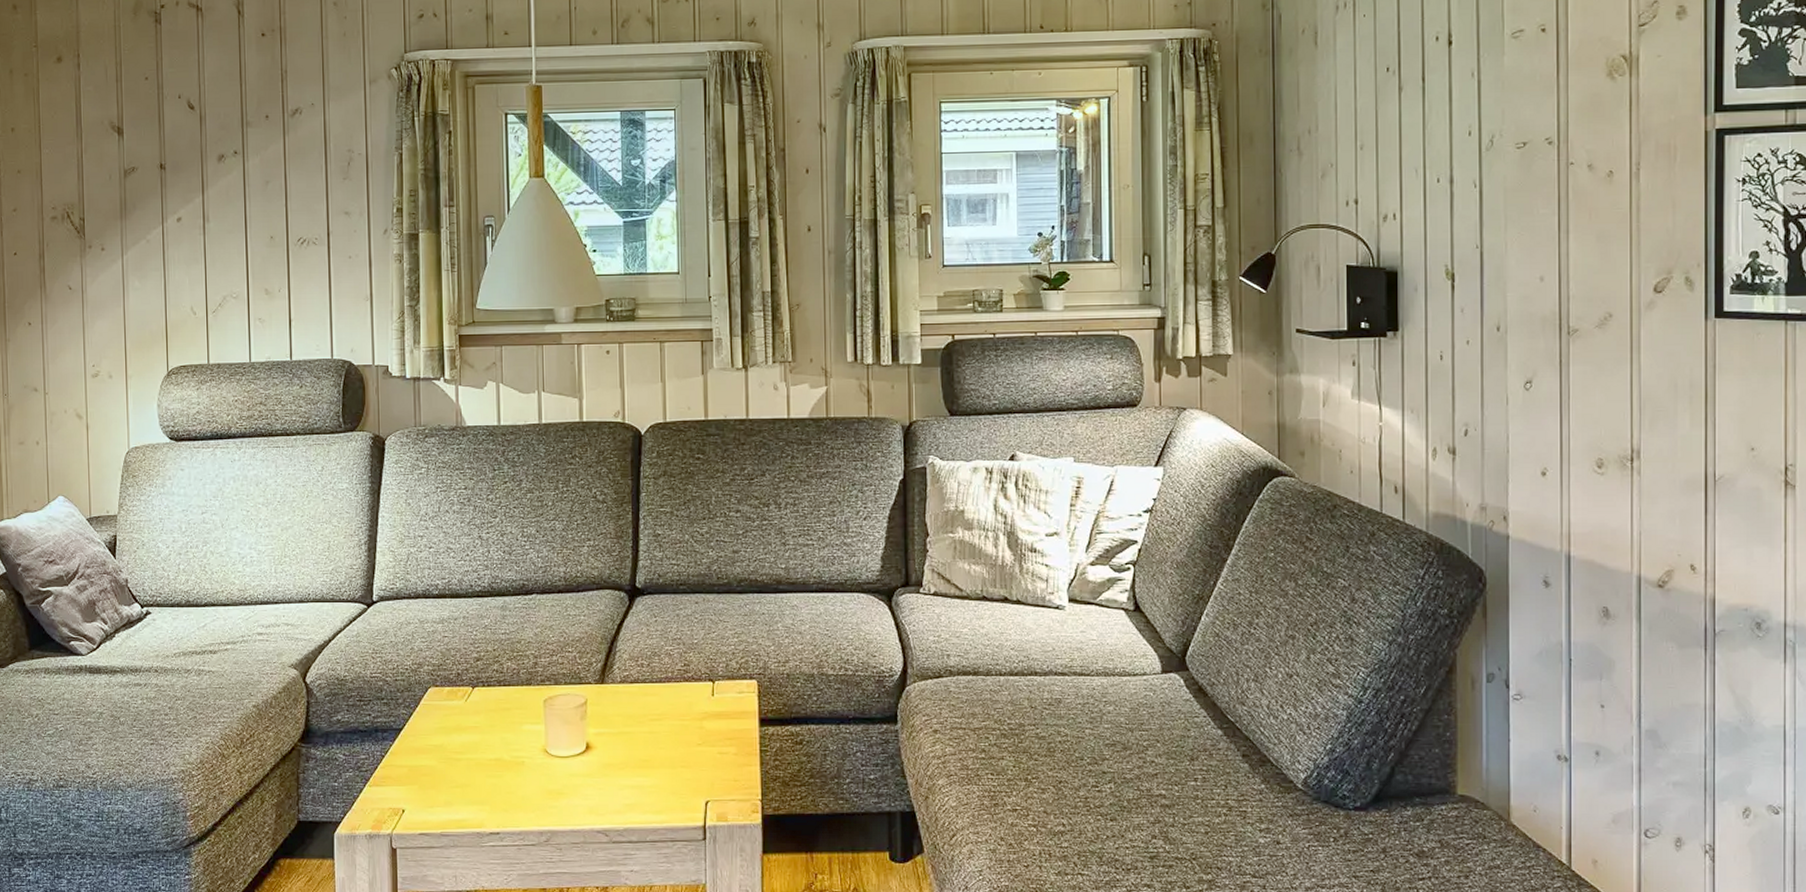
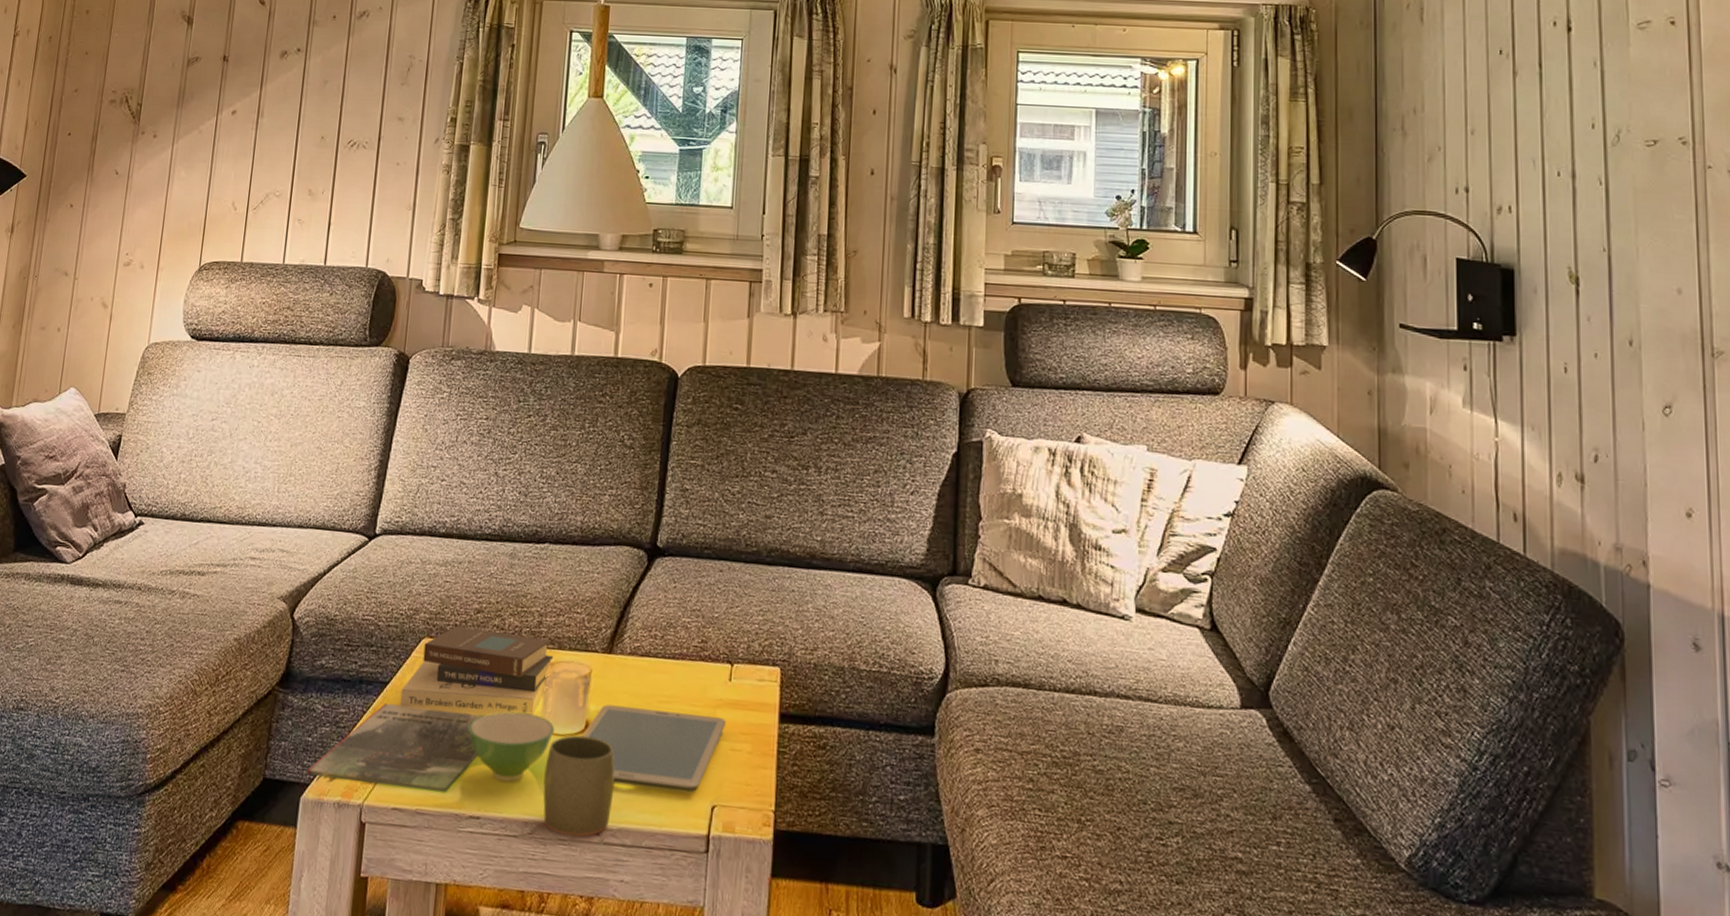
magazine: none [337,746,493,817] -> present [307,703,484,794]
books: none [414,673,551,749] -> present [399,625,554,716]
bowl: none [480,742,559,801] -> present [468,711,555,783]
mug: none [553,755,618,839] -> present [543,735,616,837]
tablet: none [583,727,712,794] -> present [581,704,726,795]

